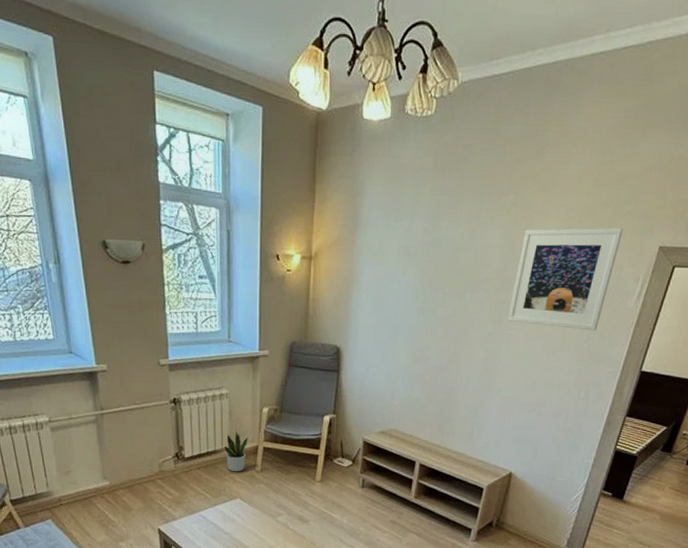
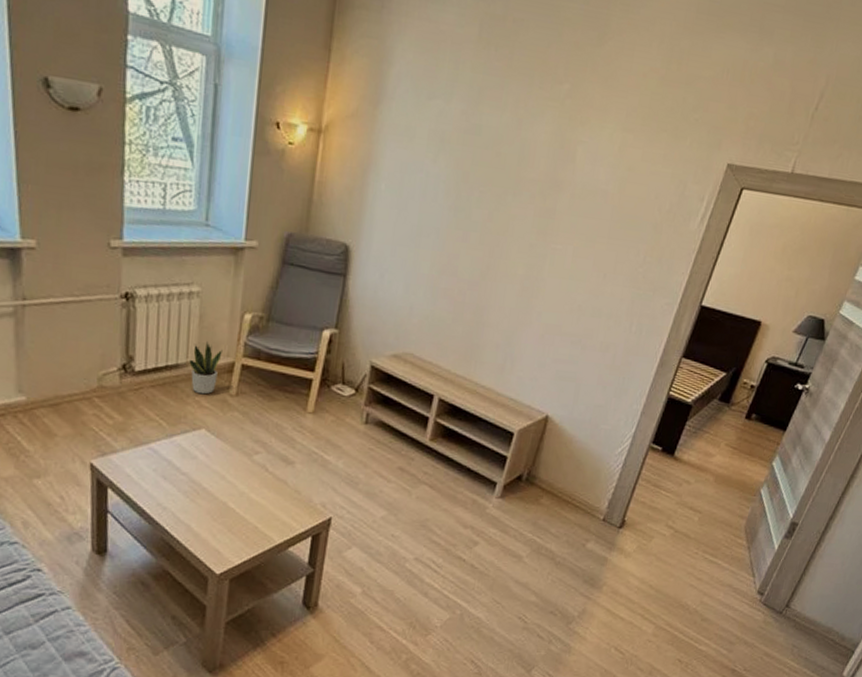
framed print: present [507,227,624,331] -> none [553,126,690,254]

